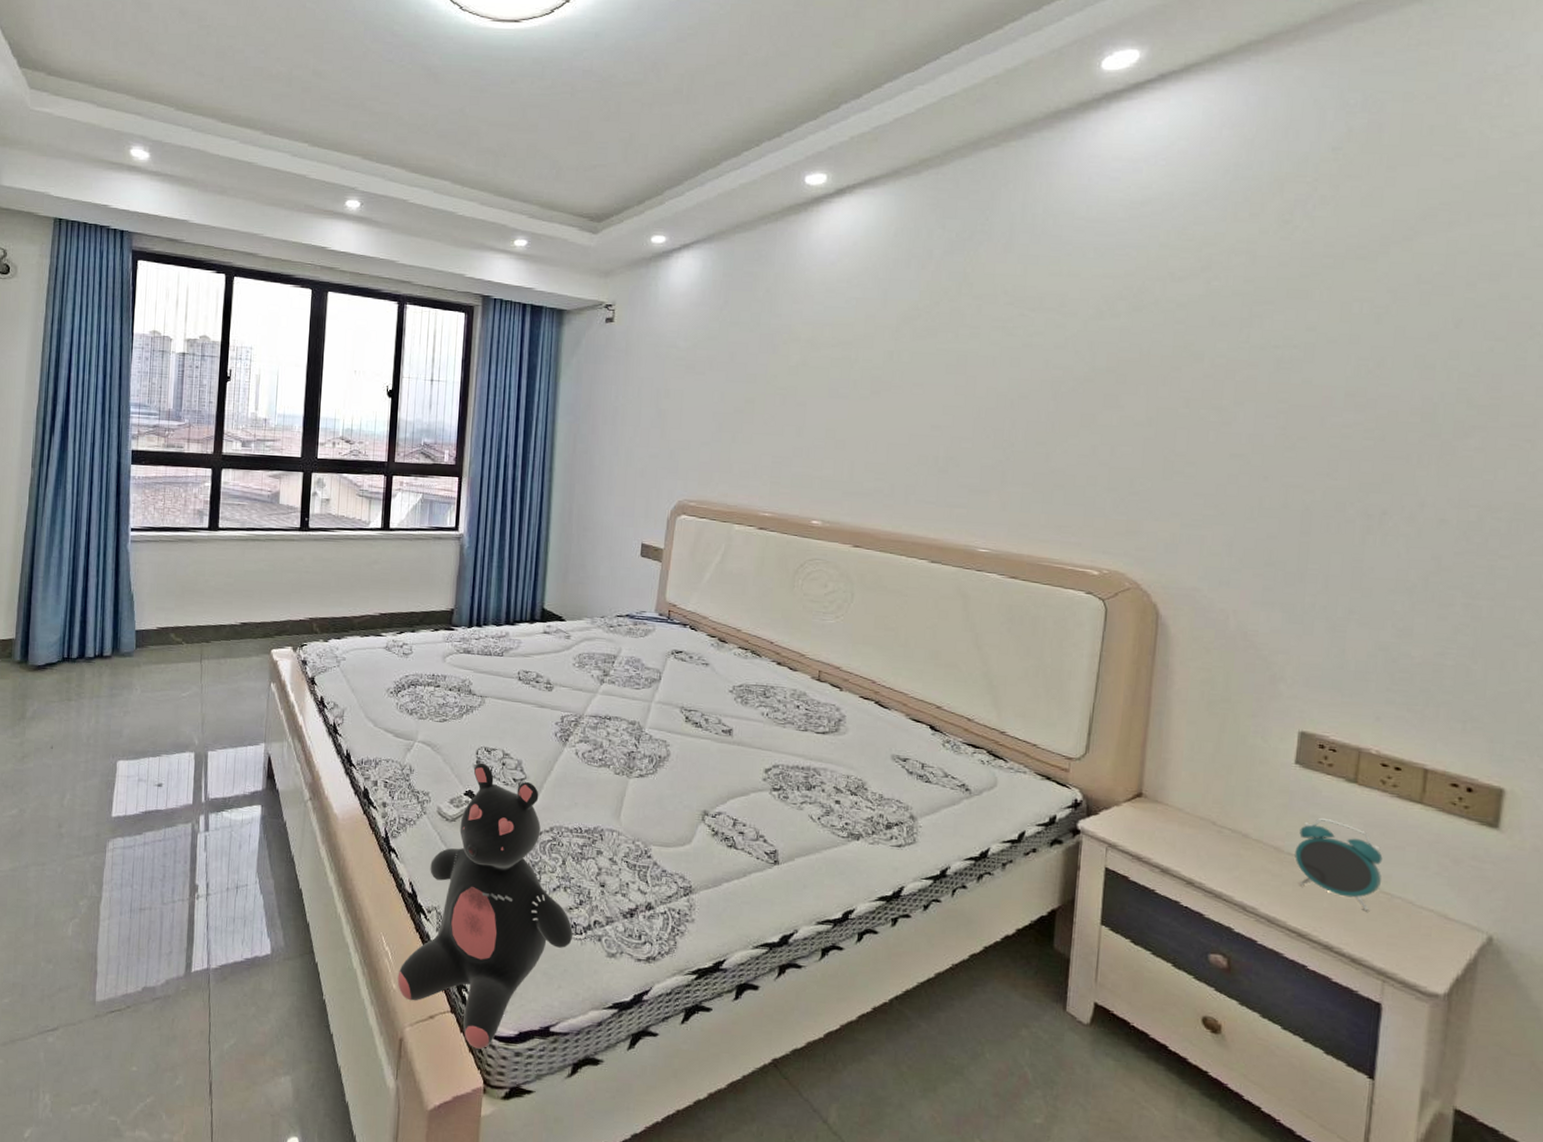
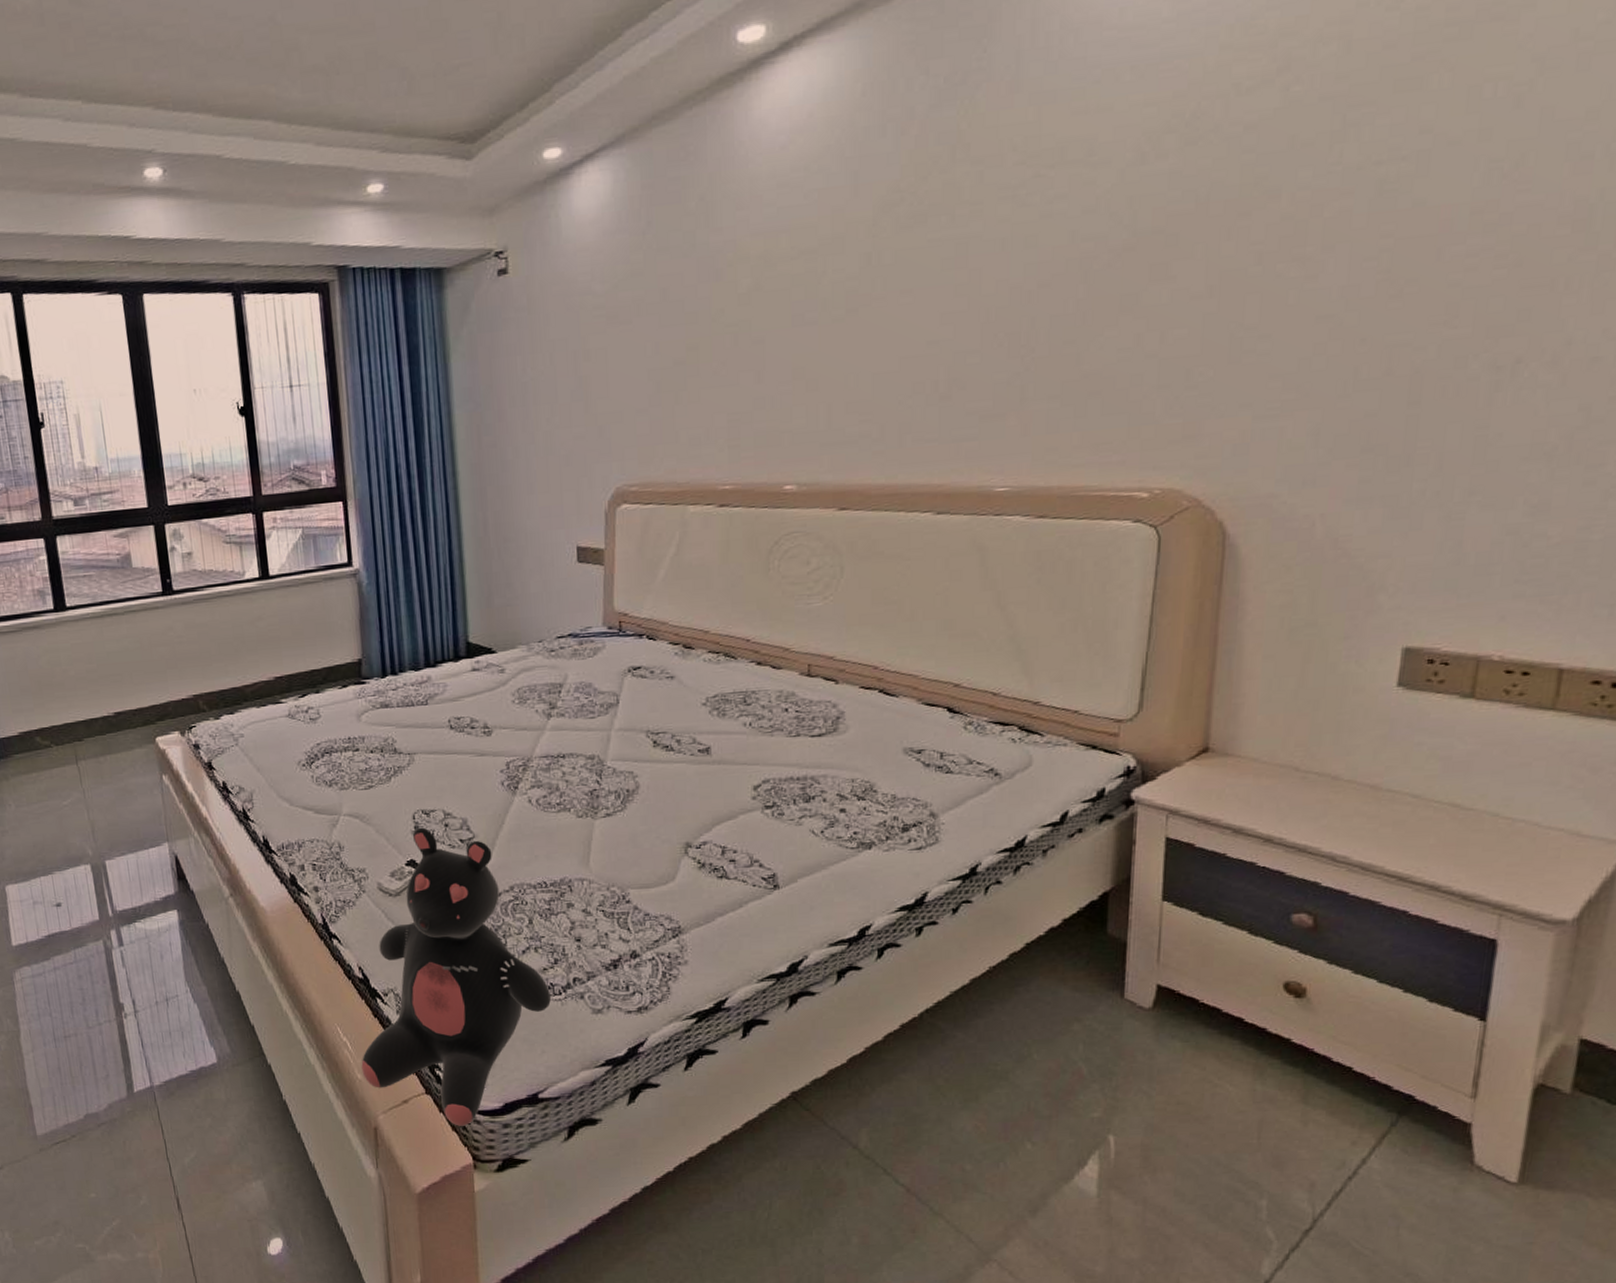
alarm clock: present [1295,817,1383,911] -> none [1395,743,1504,841]

